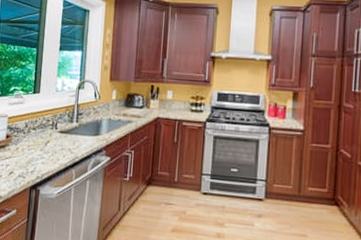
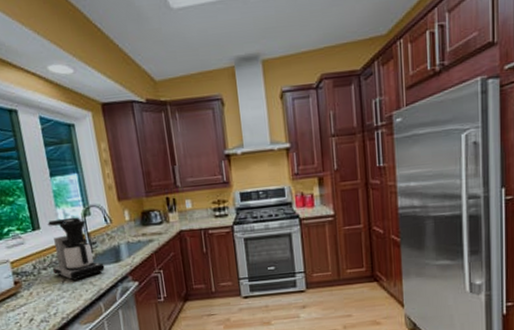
coffee maker: none [40,87,85,145] -> present [47,217,105,281]

